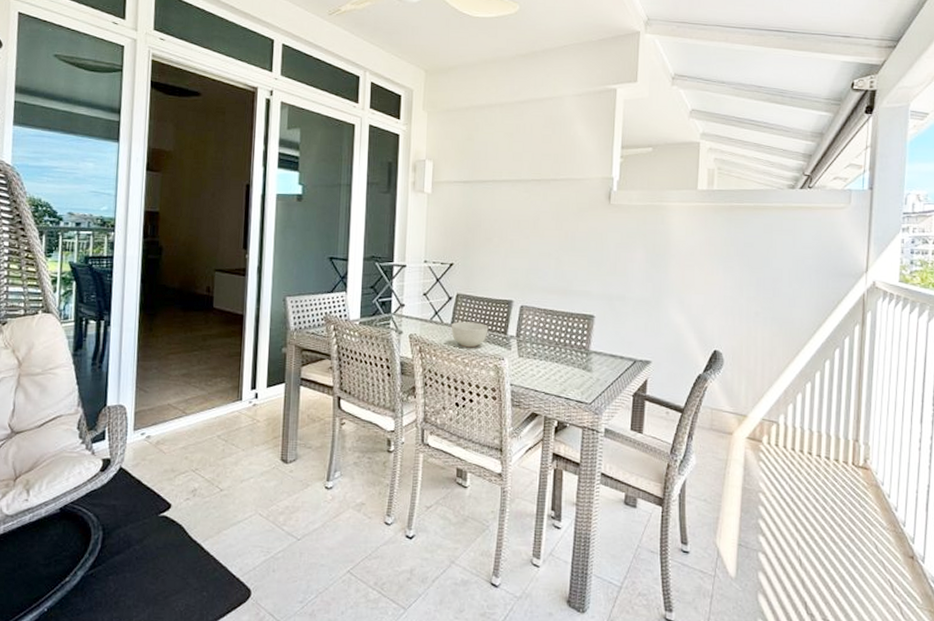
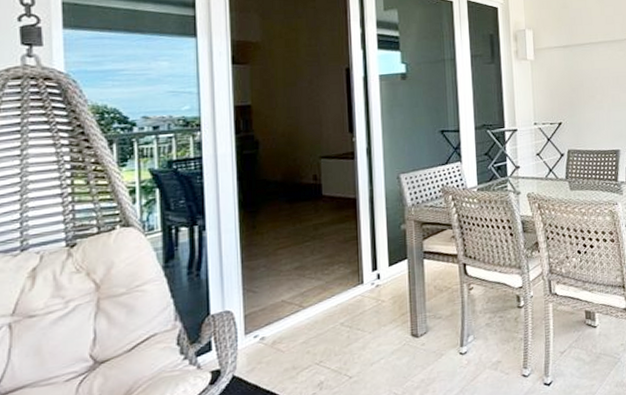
bowl: present [451,321,489,348] -> none [565,173,601,198]

